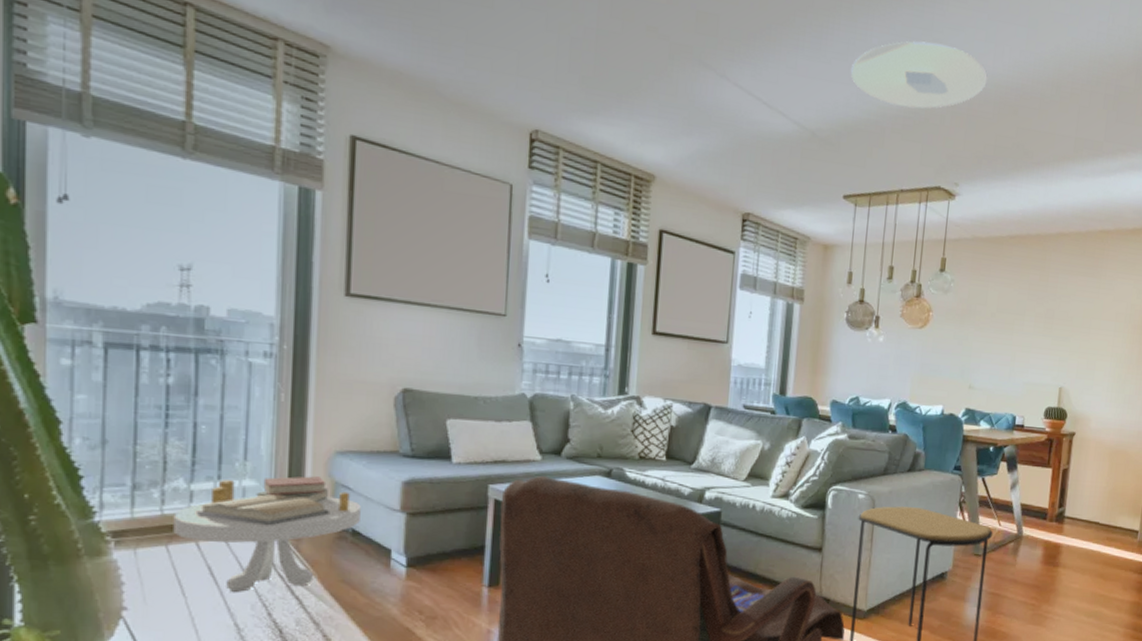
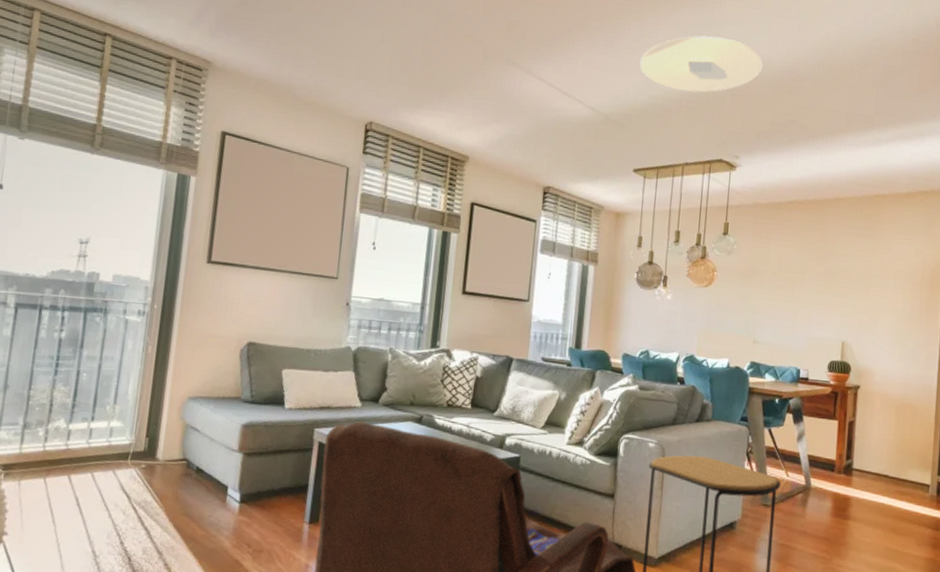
side table: present [173,476,361,593] -> none [51,418,206,523]

